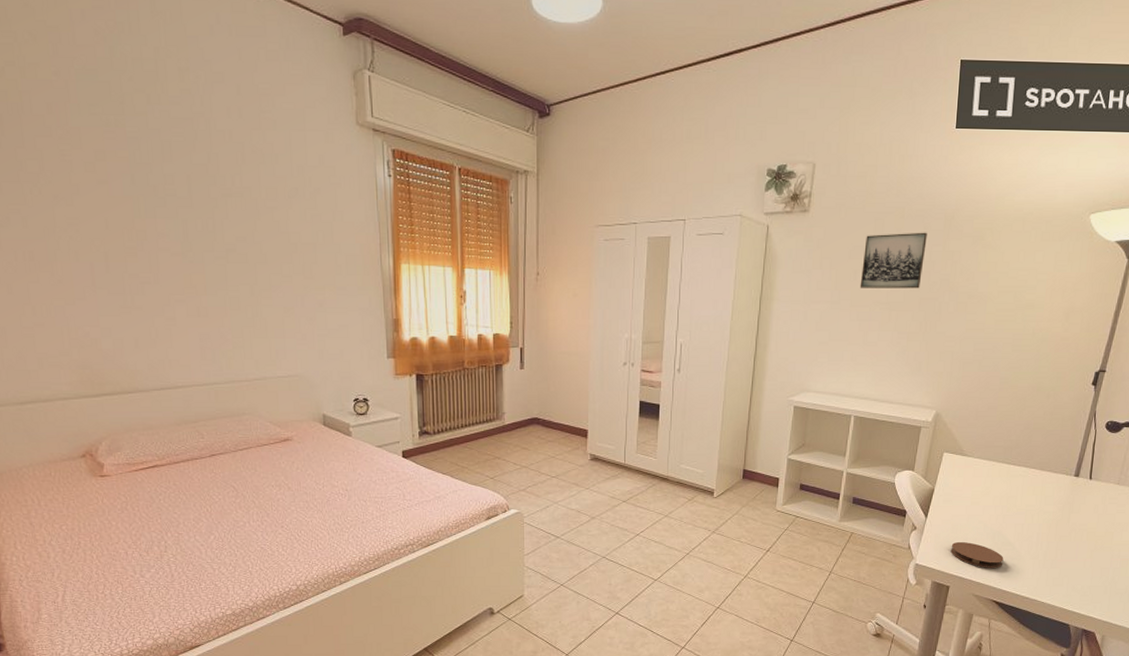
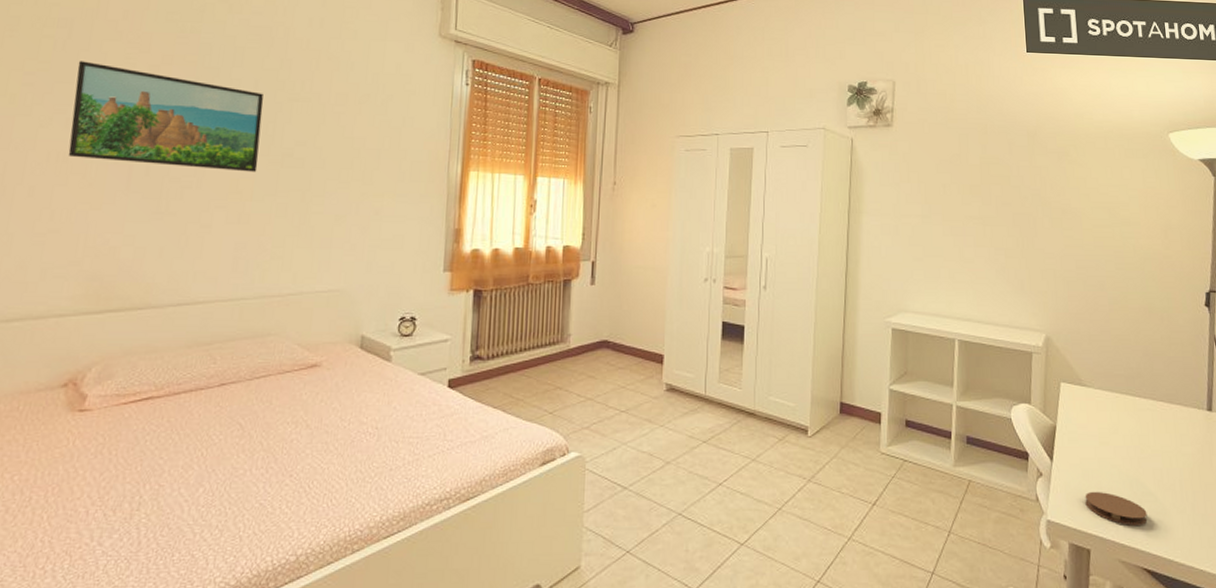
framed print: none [18,159,206,267] -> present [68,61,264,172]
wall art: present [860,232,927,289] -> none [950,147,1013,204]

